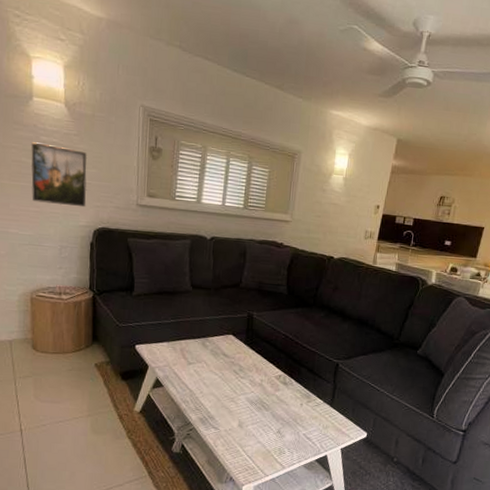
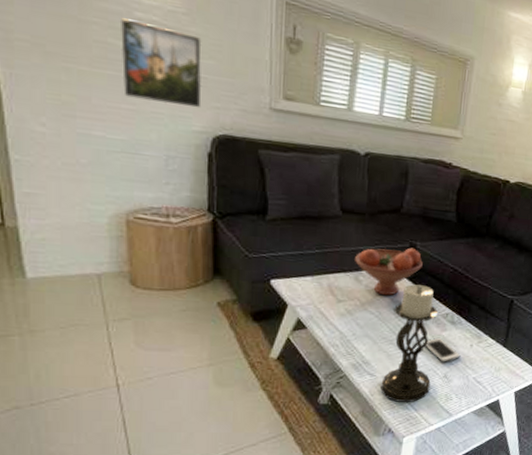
fruit bowl: none [202,318,259,359] -> present [355,248,423,296]
candle holder: none [223,349,272,454] -> present [380,284,439,402]
cell phone: none [259,396,292,419] -> present [422,337,461,362]

